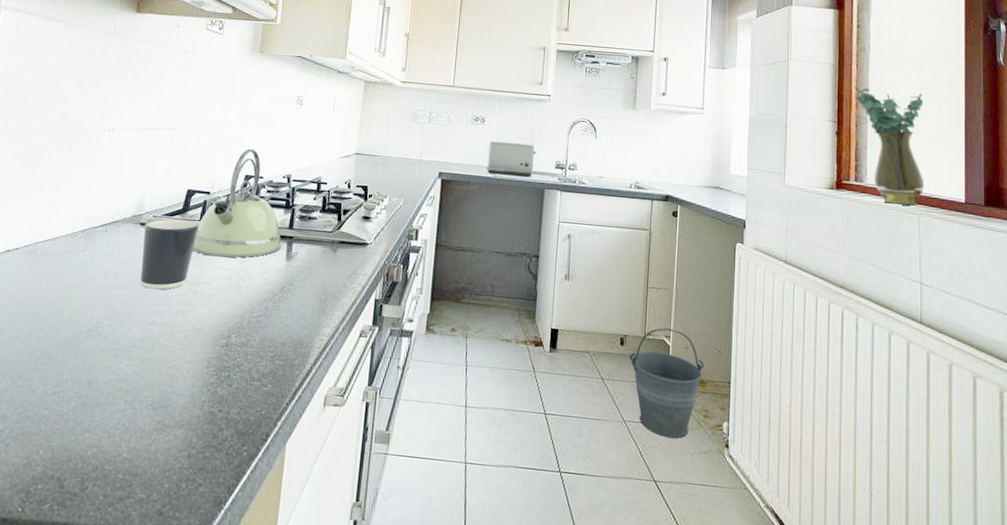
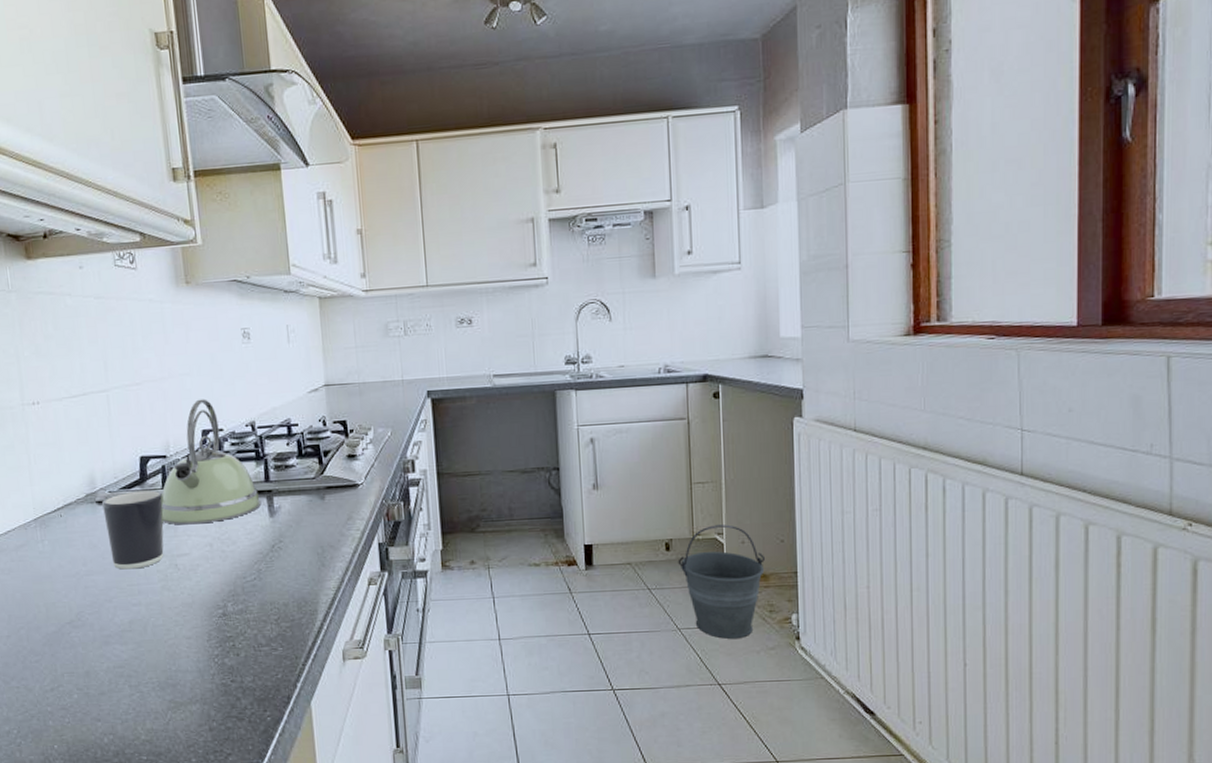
toaster: present [486,140,536,177] -> none [482,340,539,383]
vase: present [854,85,925,206] -> none [932,197,1026,342]

